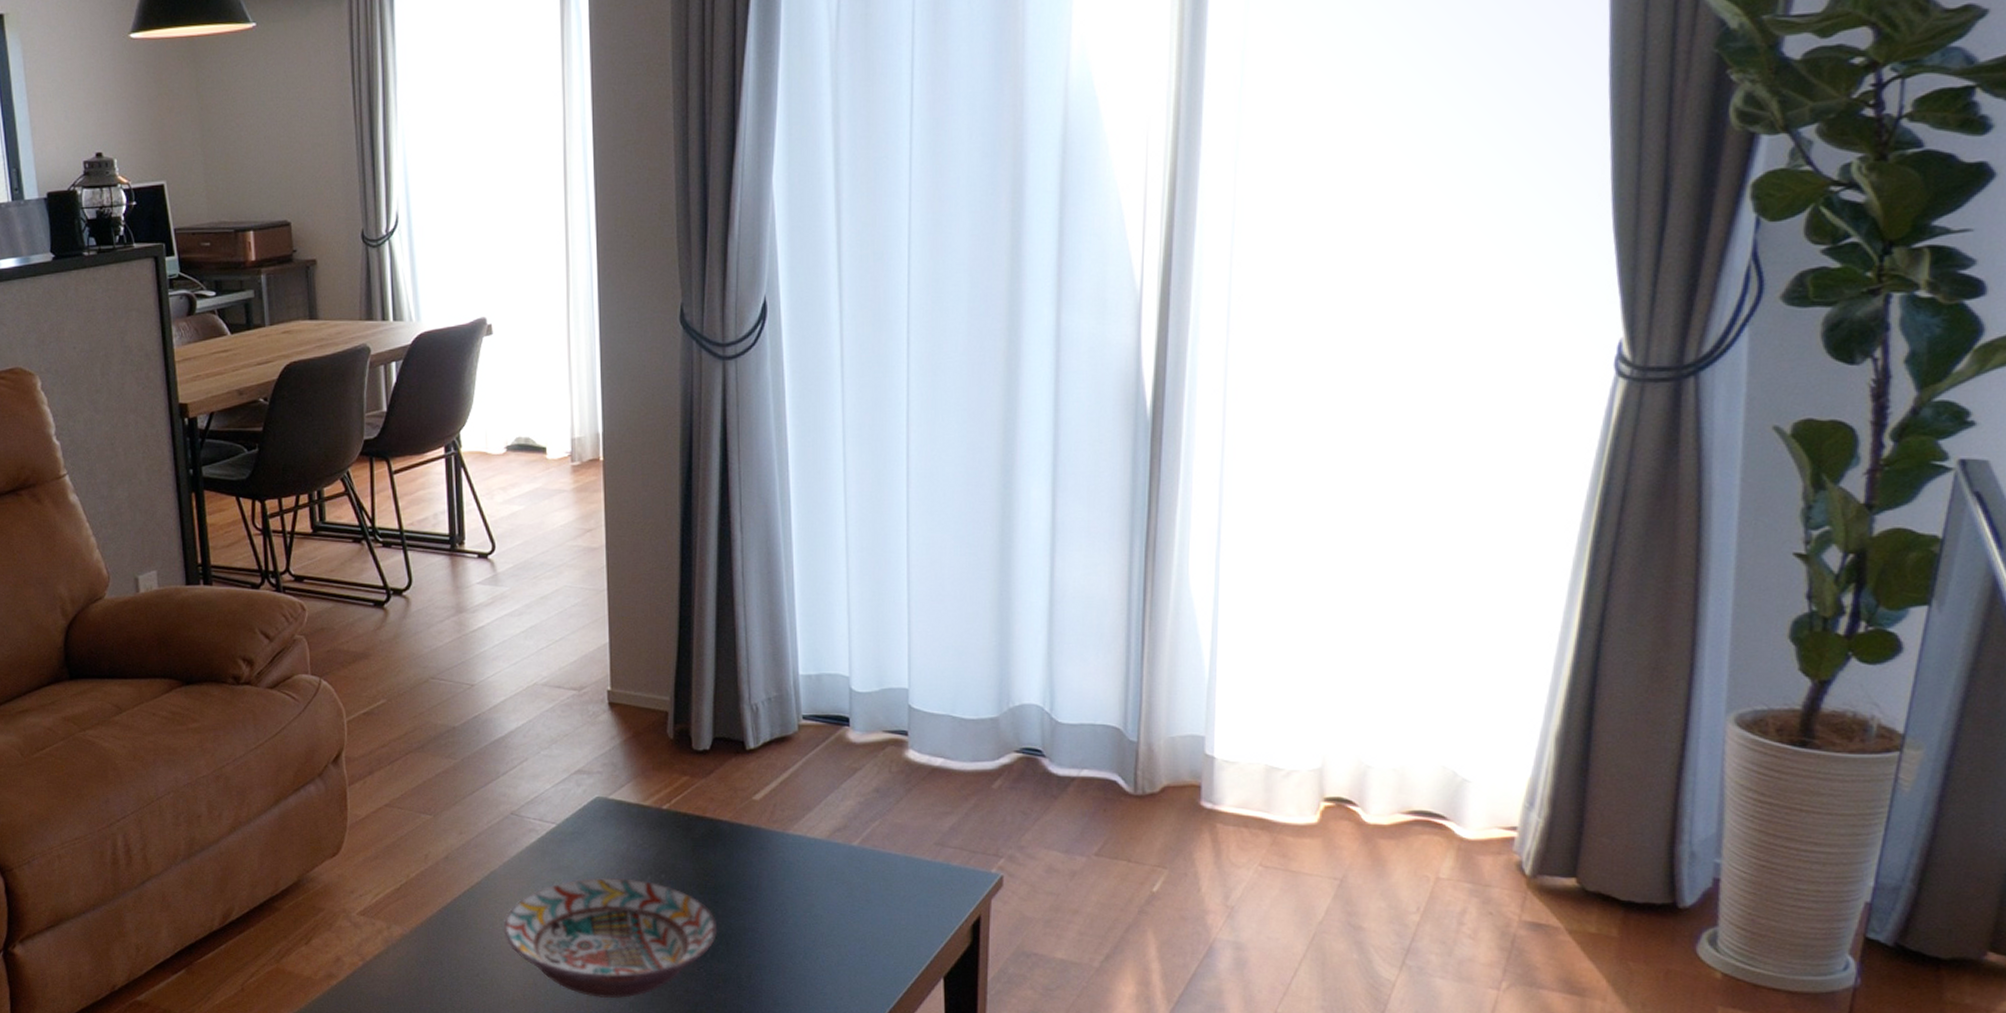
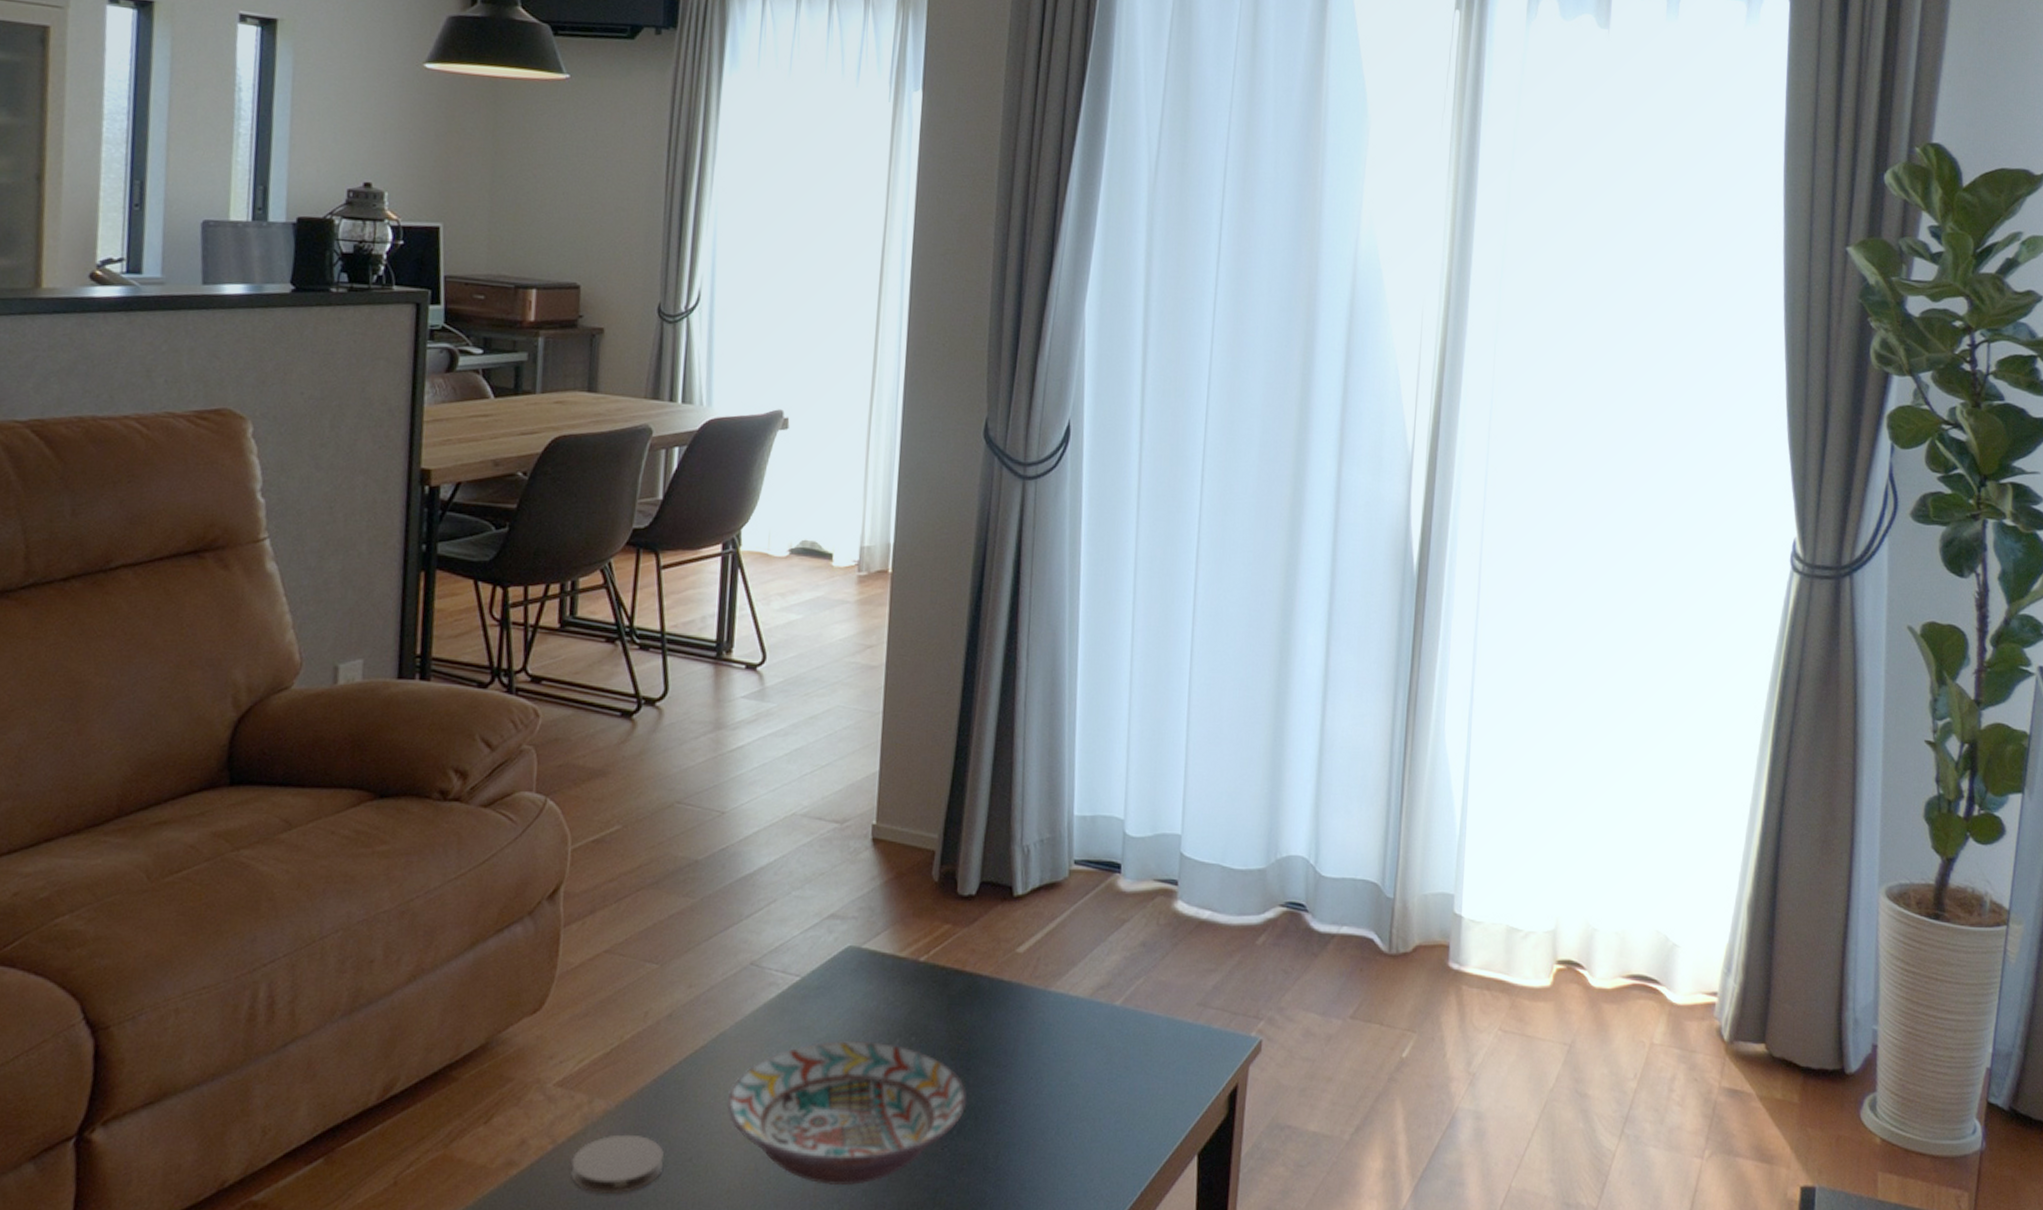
coaster: none [380,954,456,1002] -> present [571,1134,664,1195]

